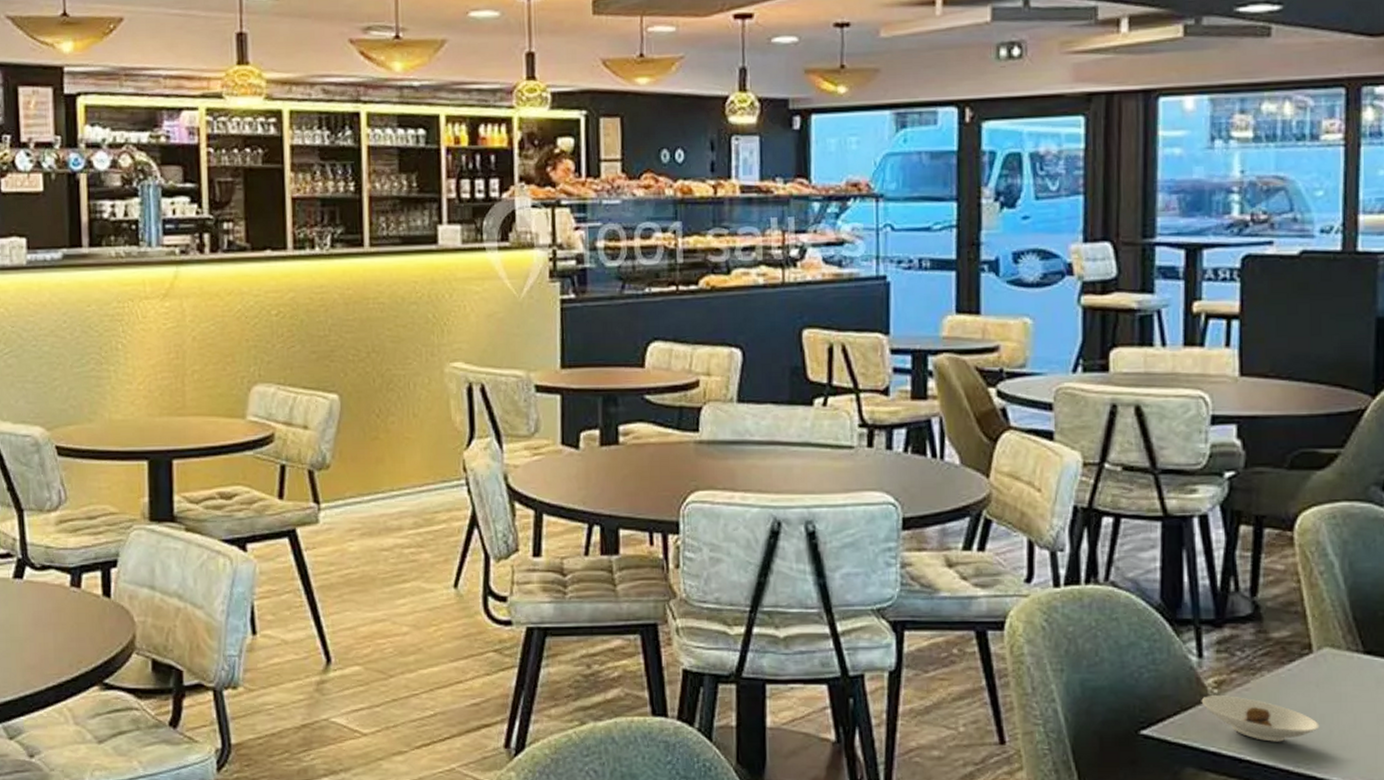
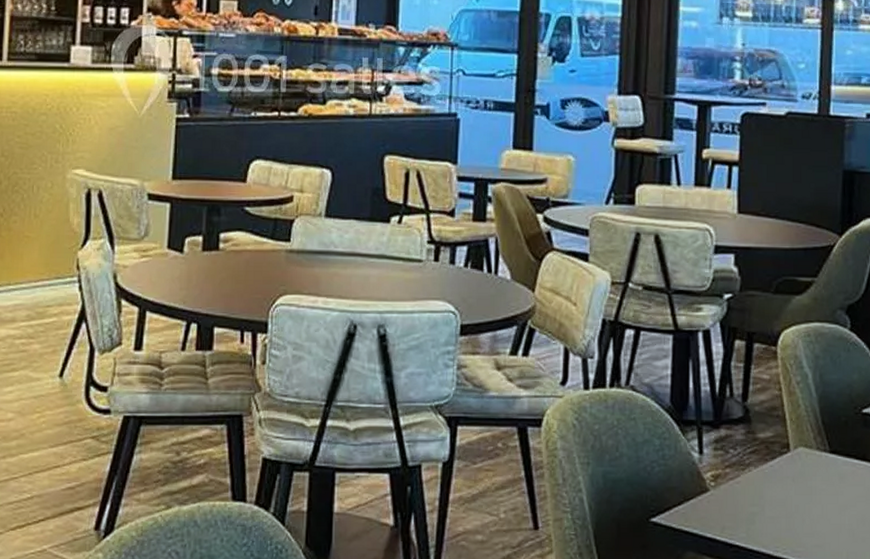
saucer: present [1201,696,1320,742] -> none [701,488,795,529]

